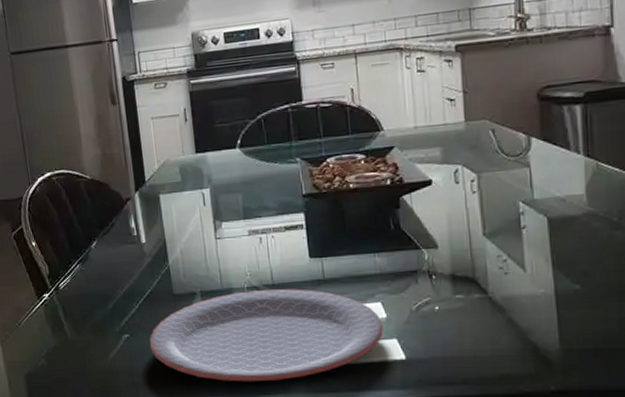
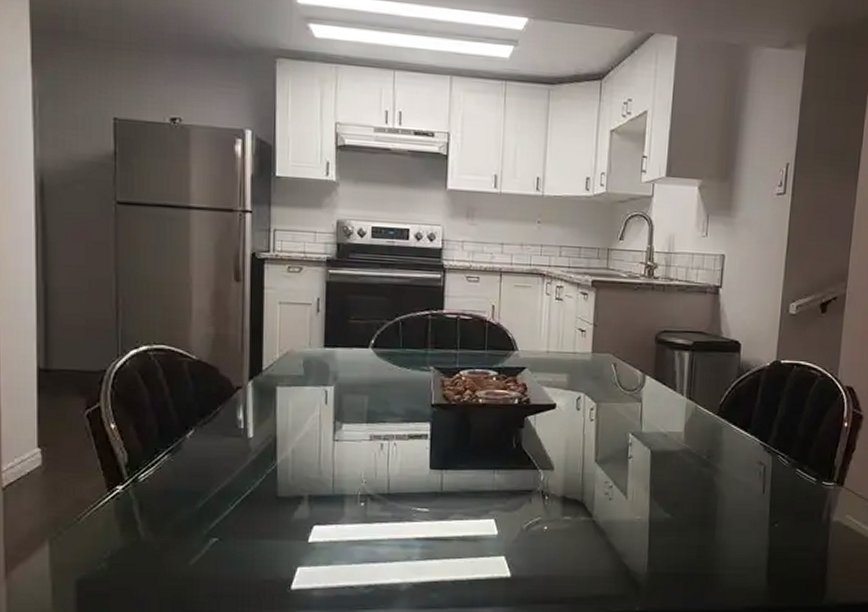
plate: present [149,289,383,382] -> none [241,498,493,596]

